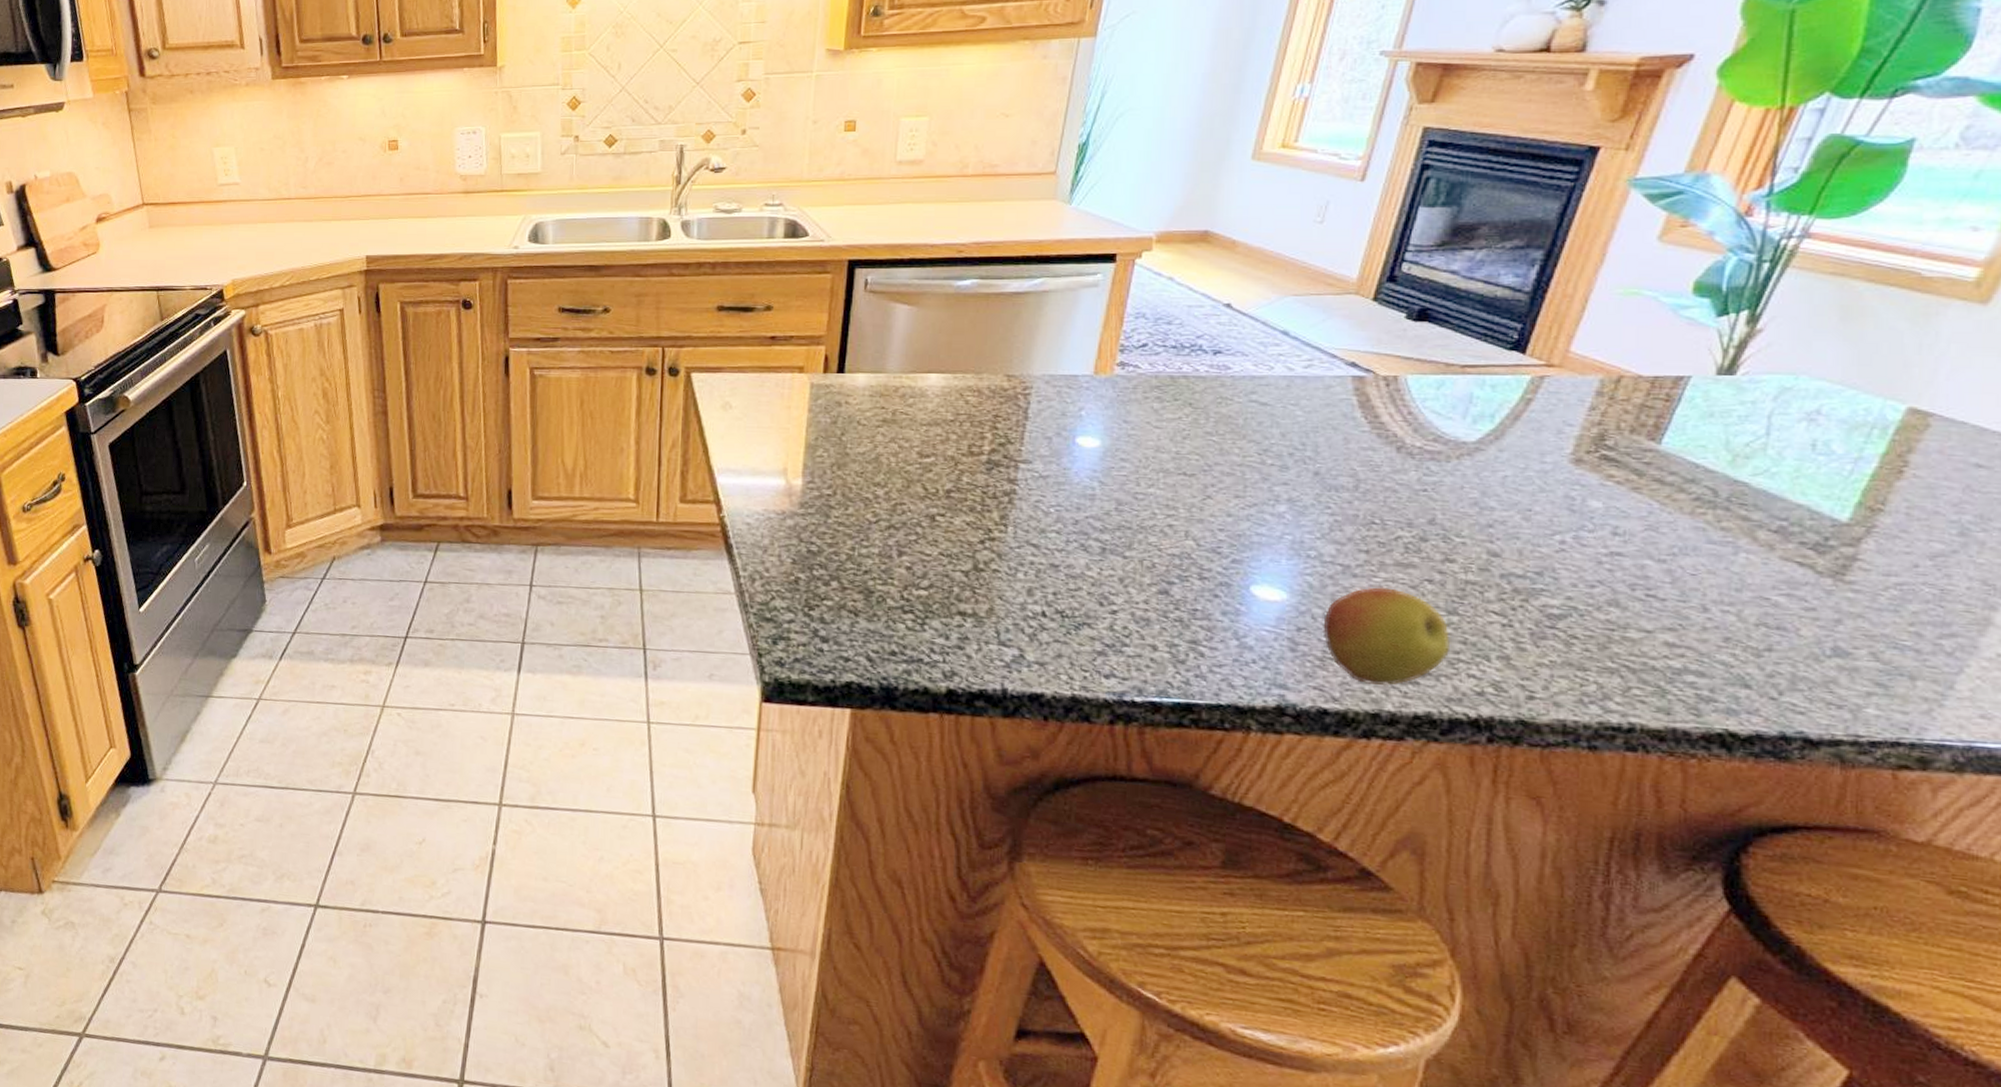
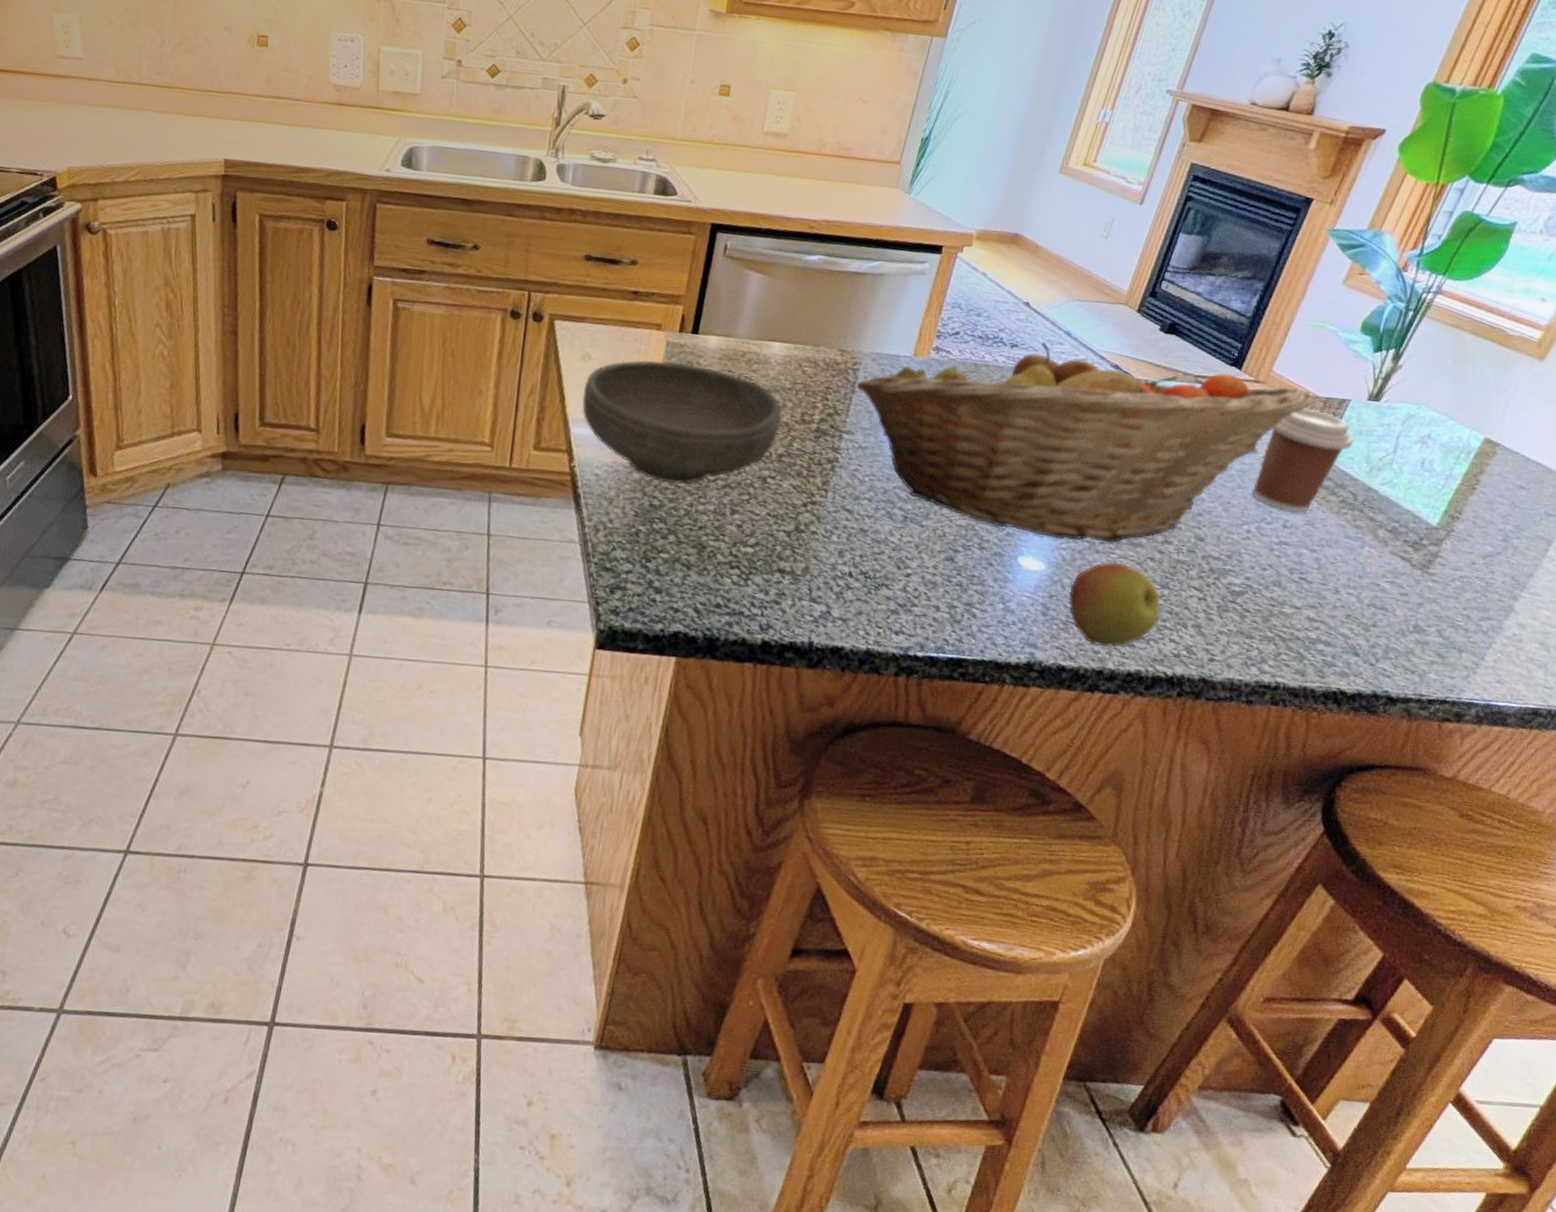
bowl: none [726,404,946,528] -> present [582,360,782,485]
fruit basket: none [1029,345,1635,565] -> present [856,342,1313,543]
coffee cup: none [1562,391,1704,517] -> present [1252,407,1355,513]

